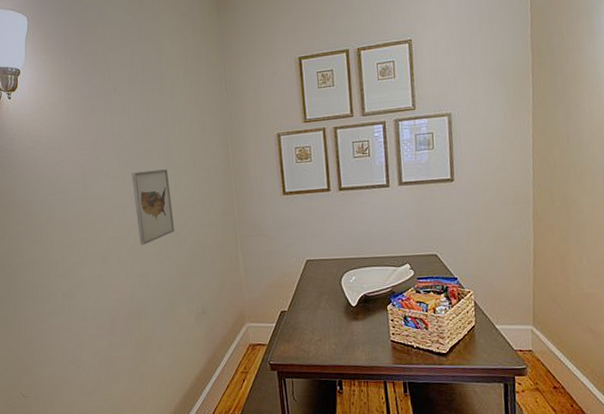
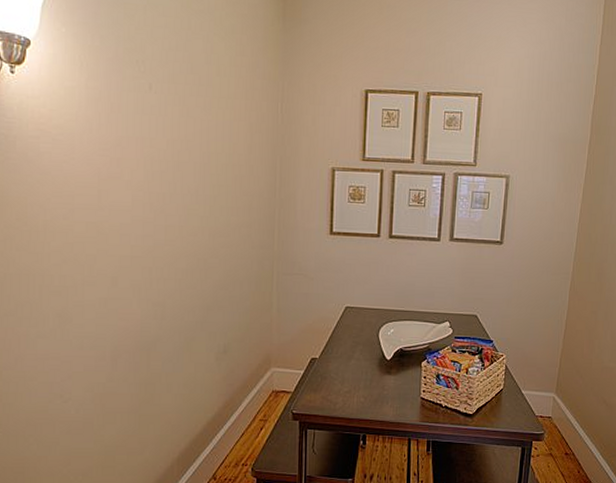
wall art: present [131,169,175,245] -> none [158,185,204,270]

